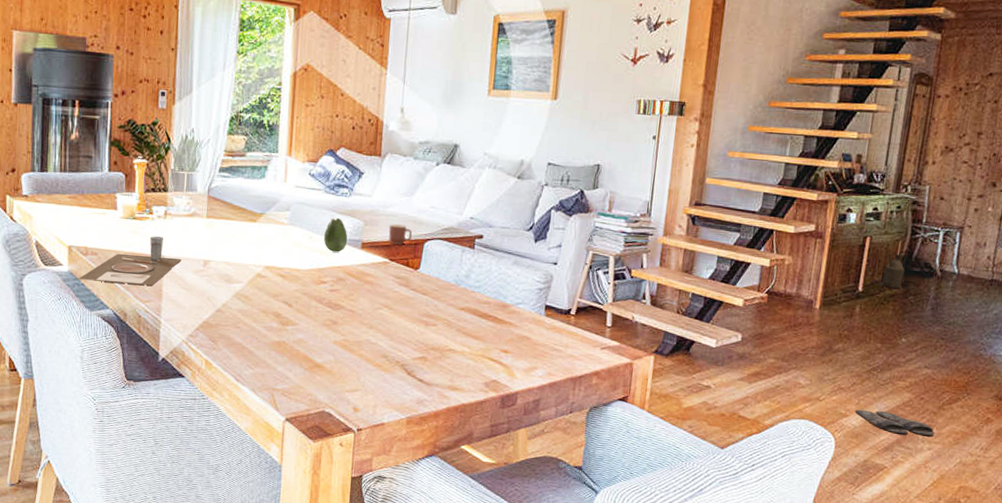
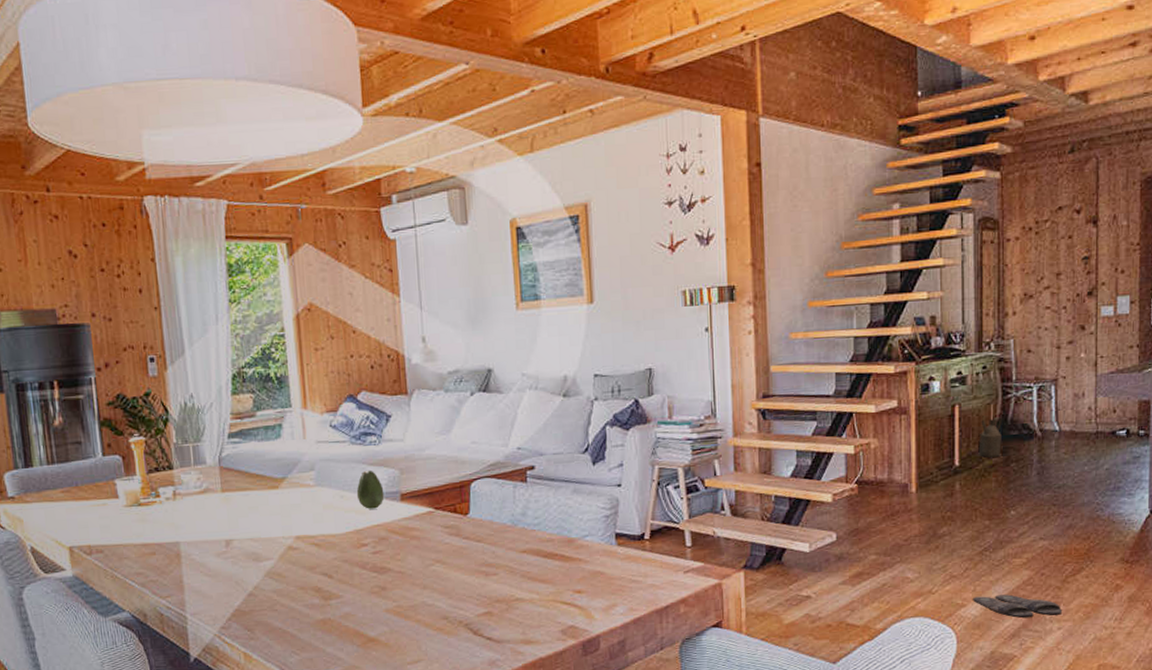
place setting: present [78,236,182,286] -> none [85,521,200,584]
mug: present [388,223,412,245] -> none [428,466,455,491]

